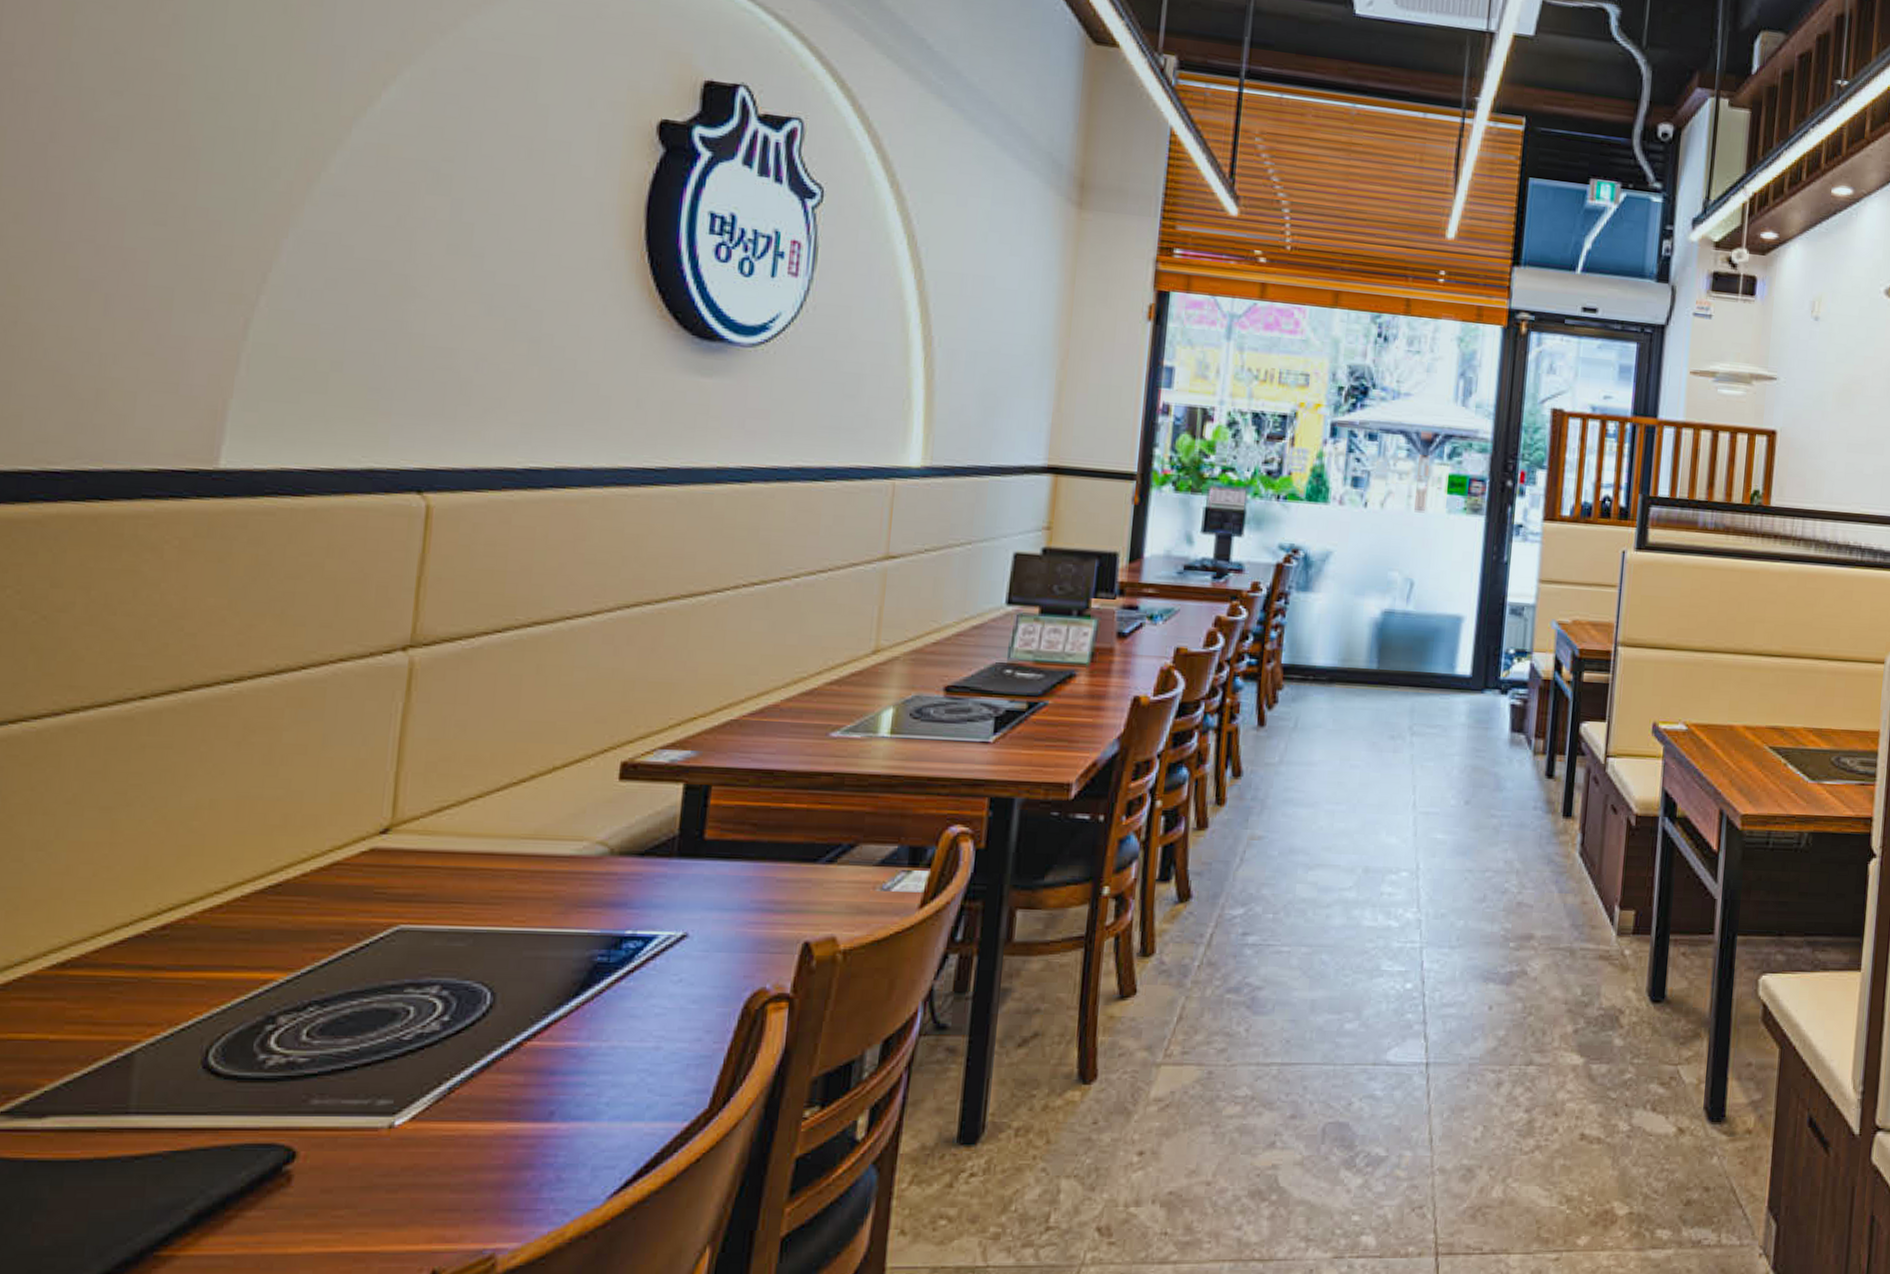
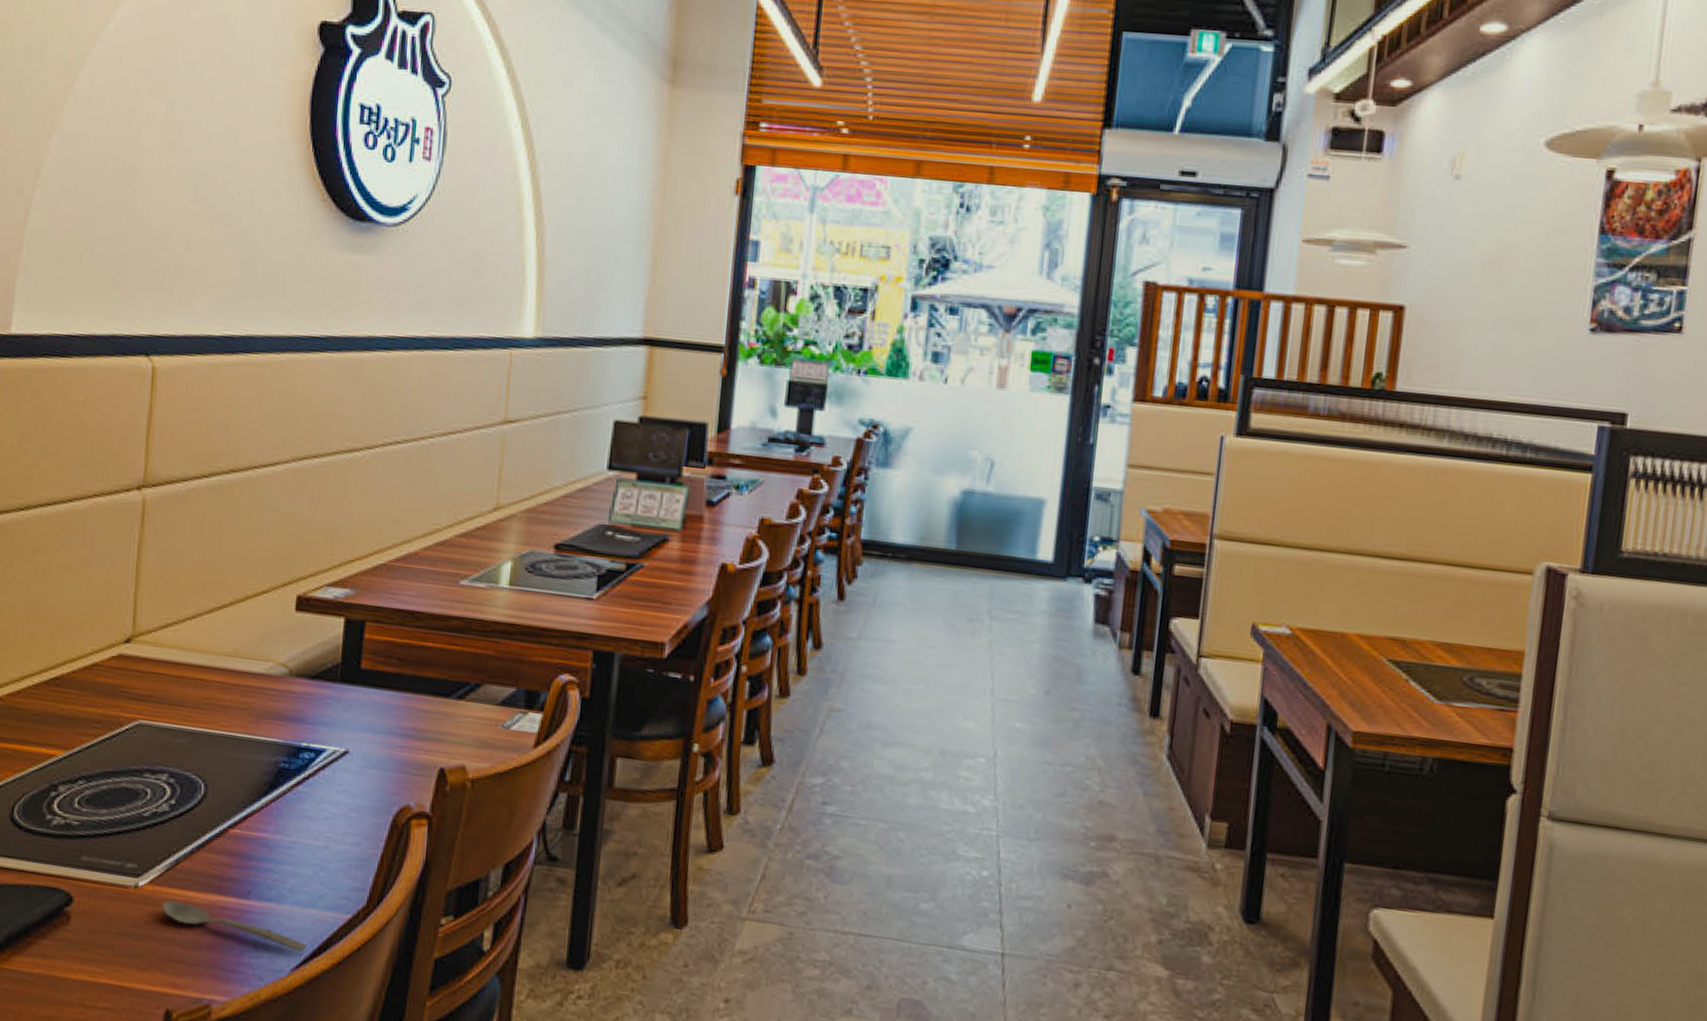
spoon: none [427,1137,630,1175] -> present [161,900,307,952]

